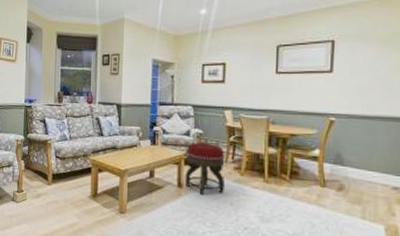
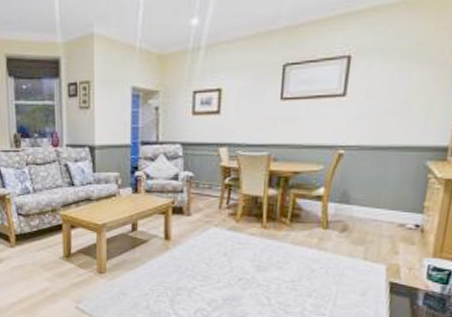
footstool: present [184,142,225,196] -> none [172,187,219,247]

